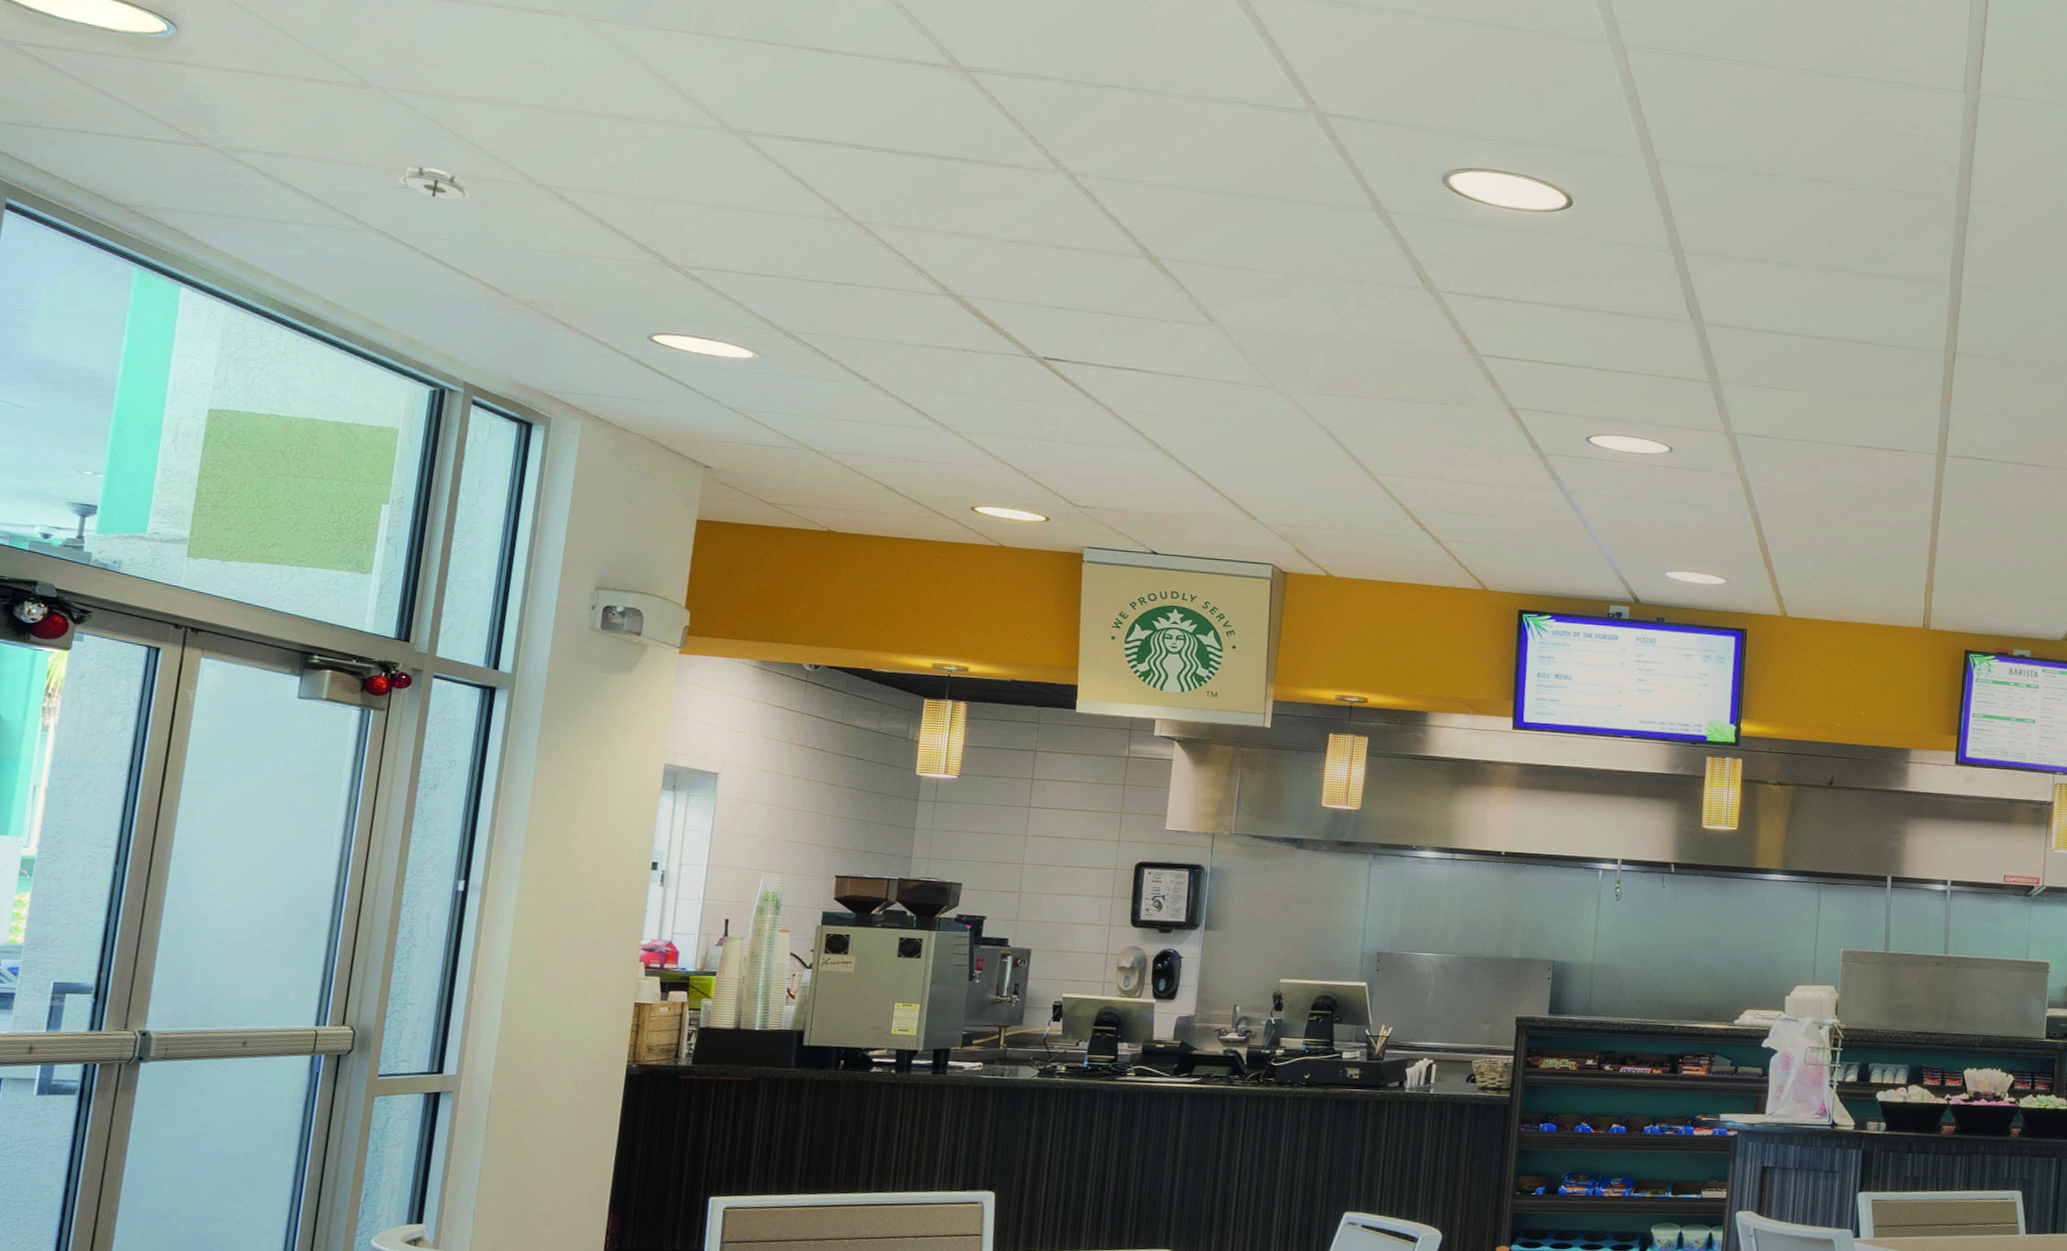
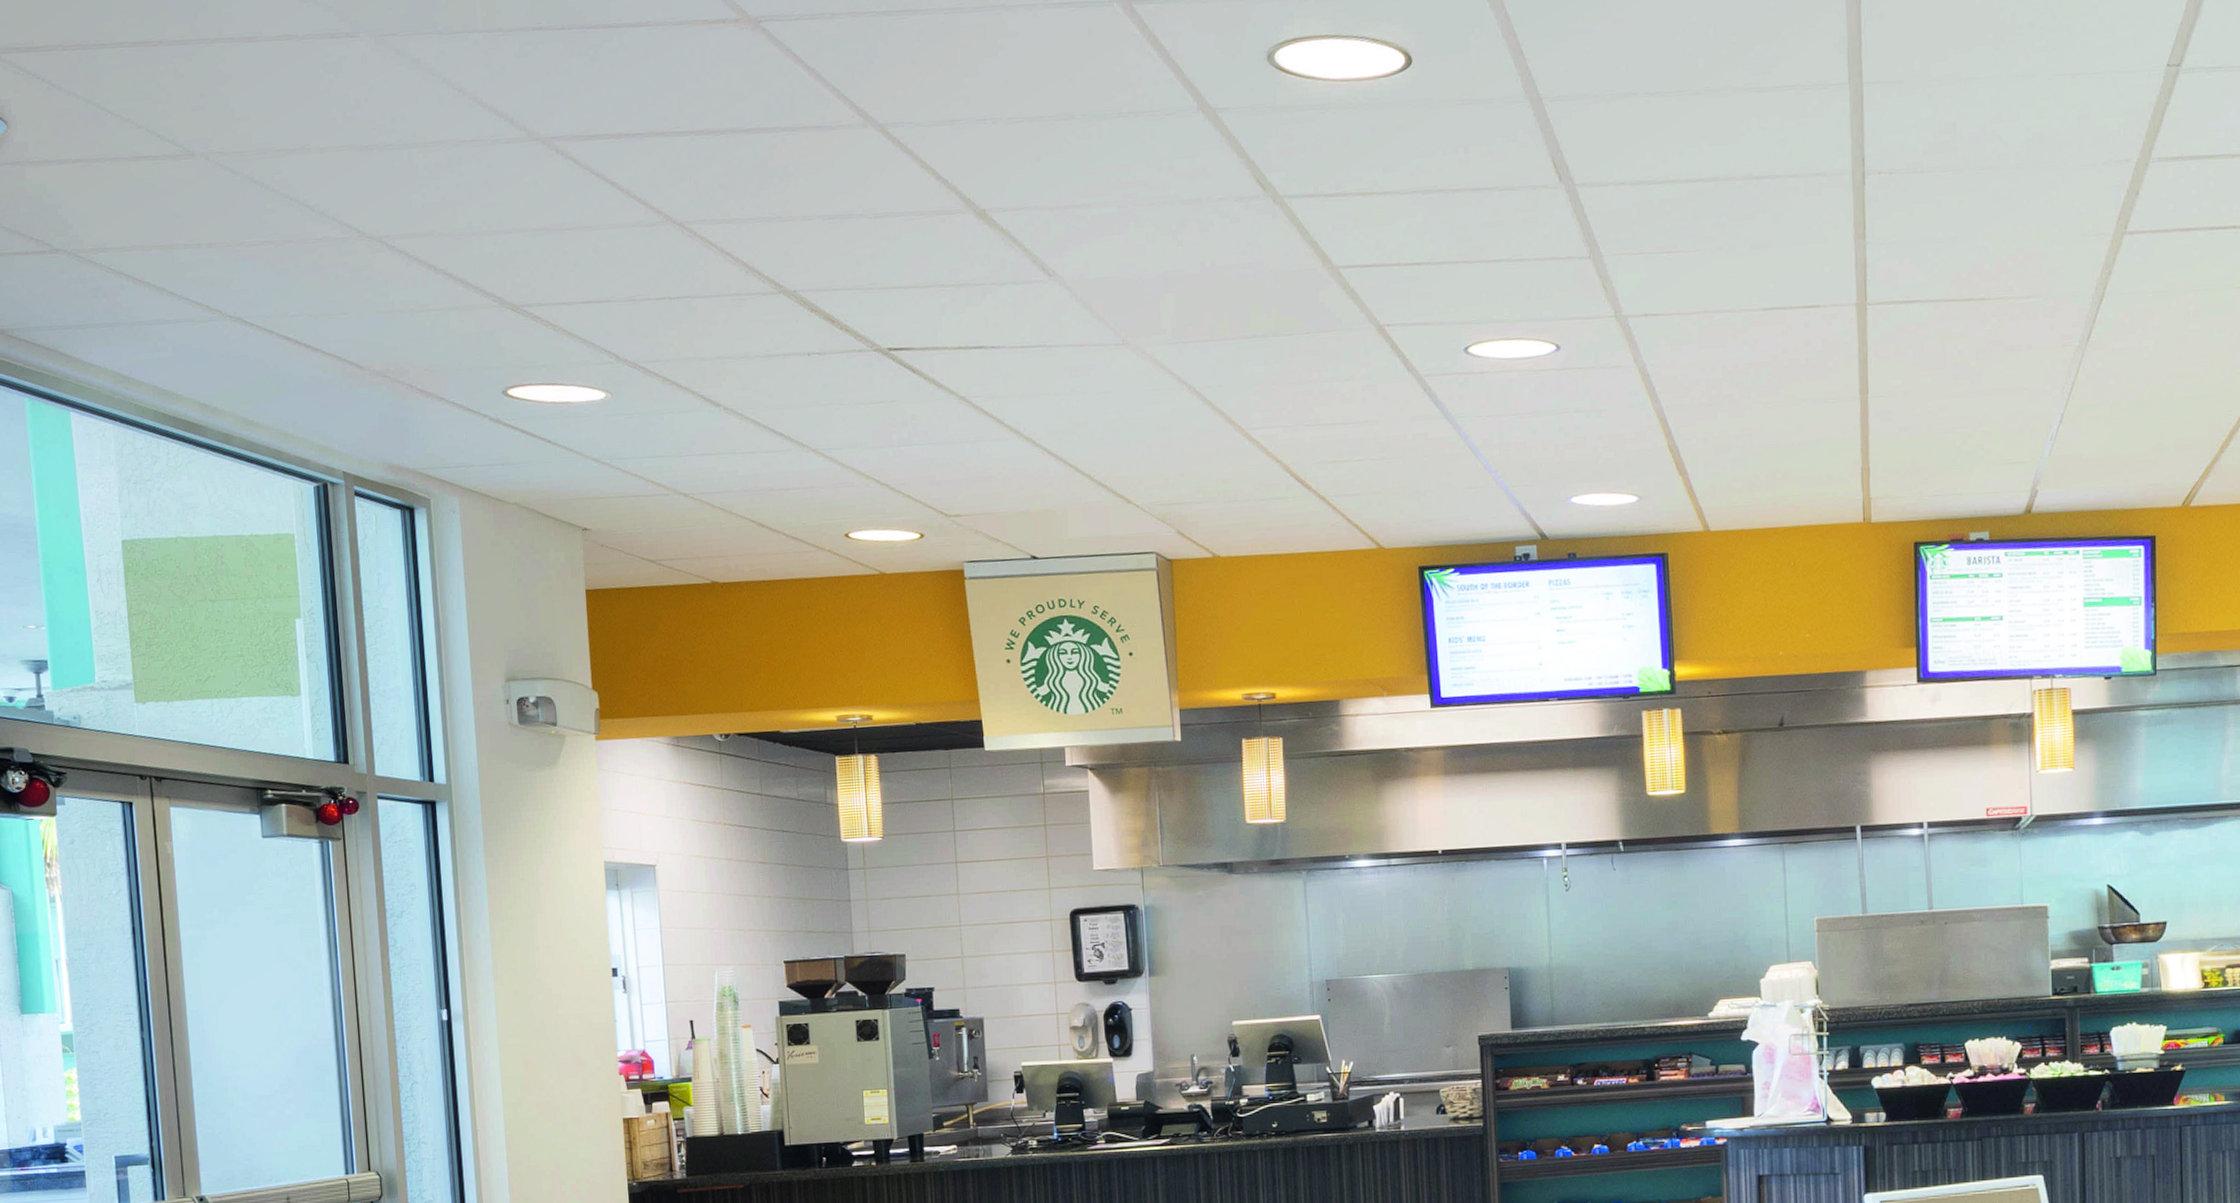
smoke detector: present [394,164,470,200] -> none [237,234,308,271]

